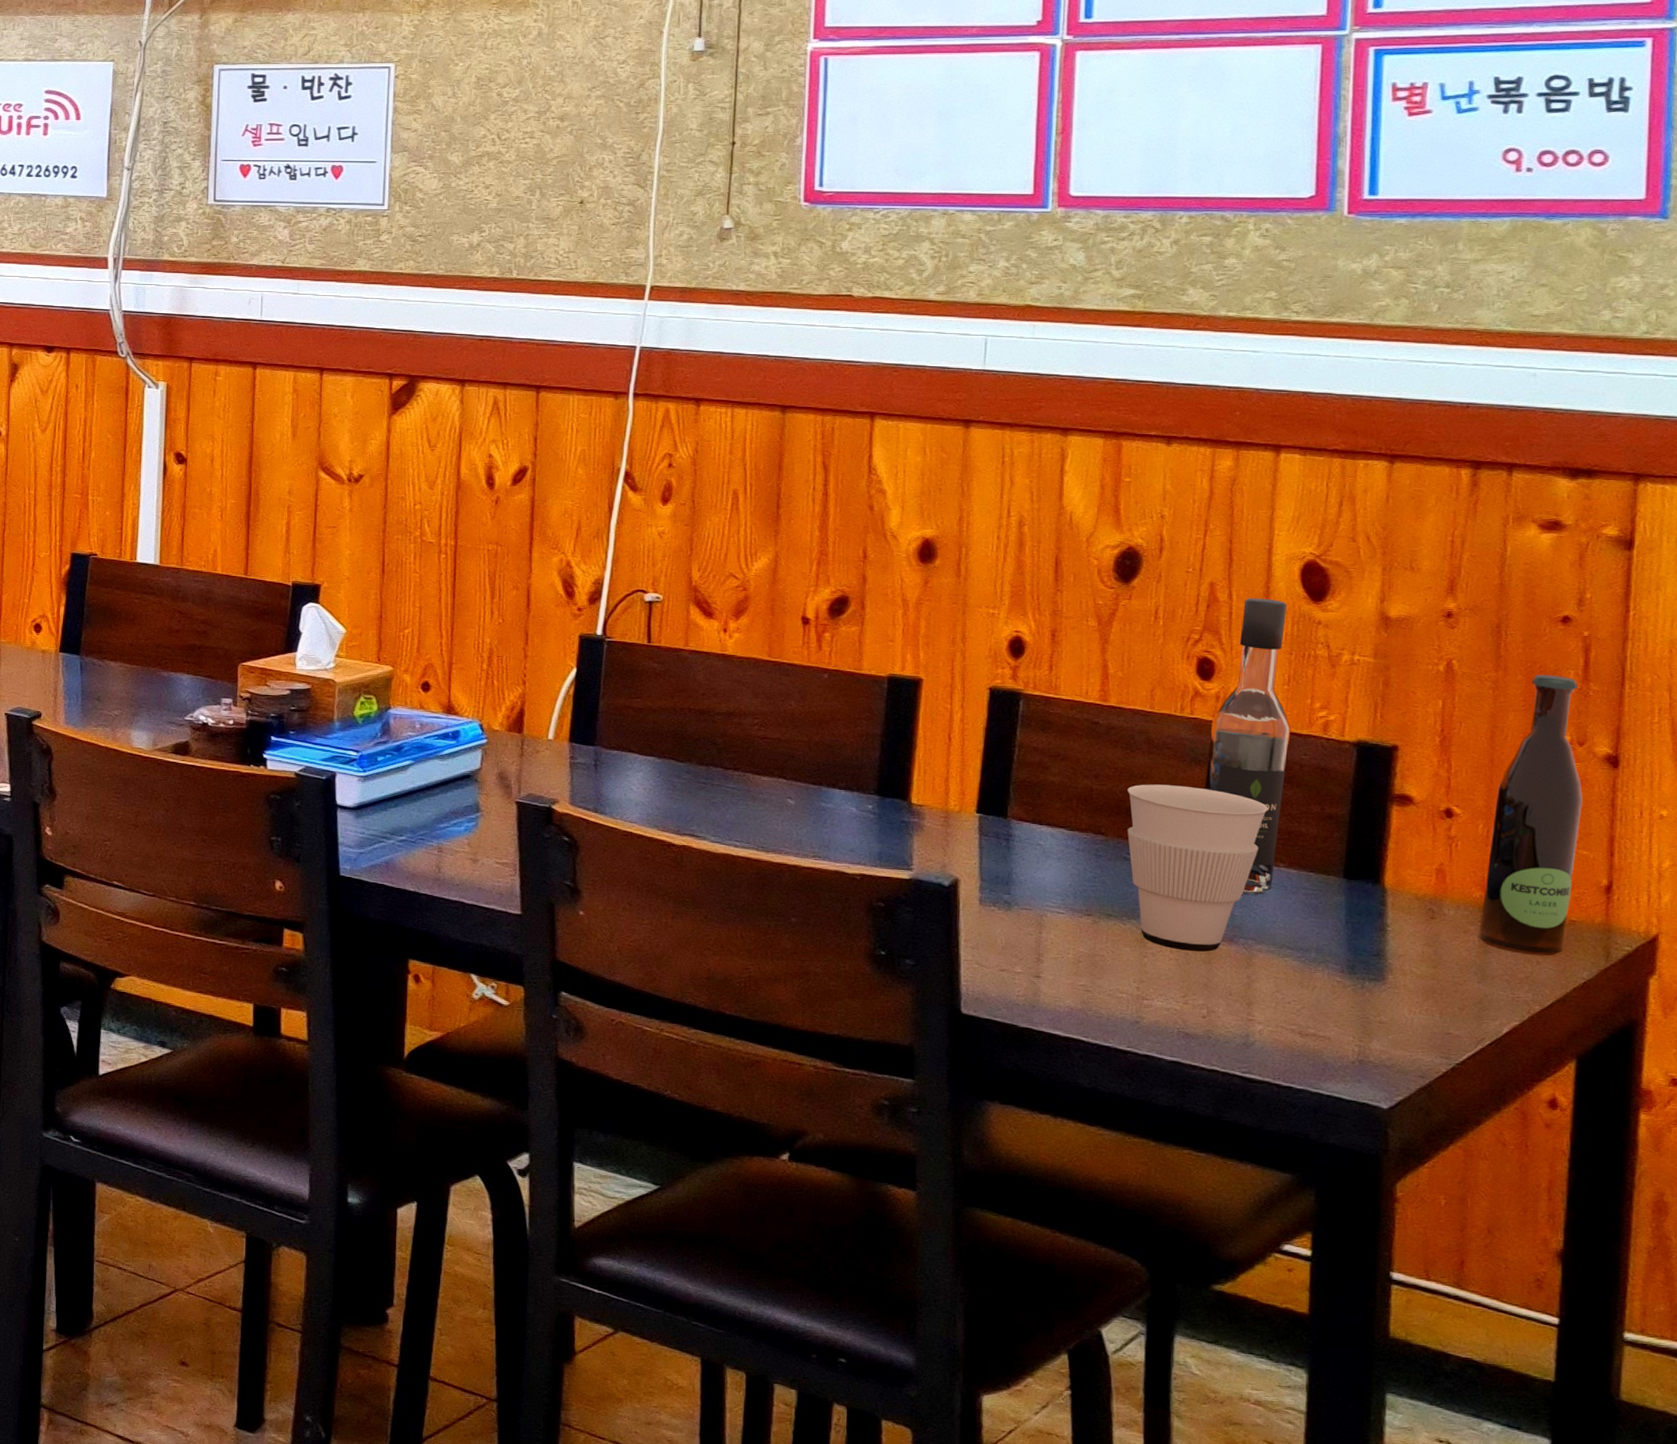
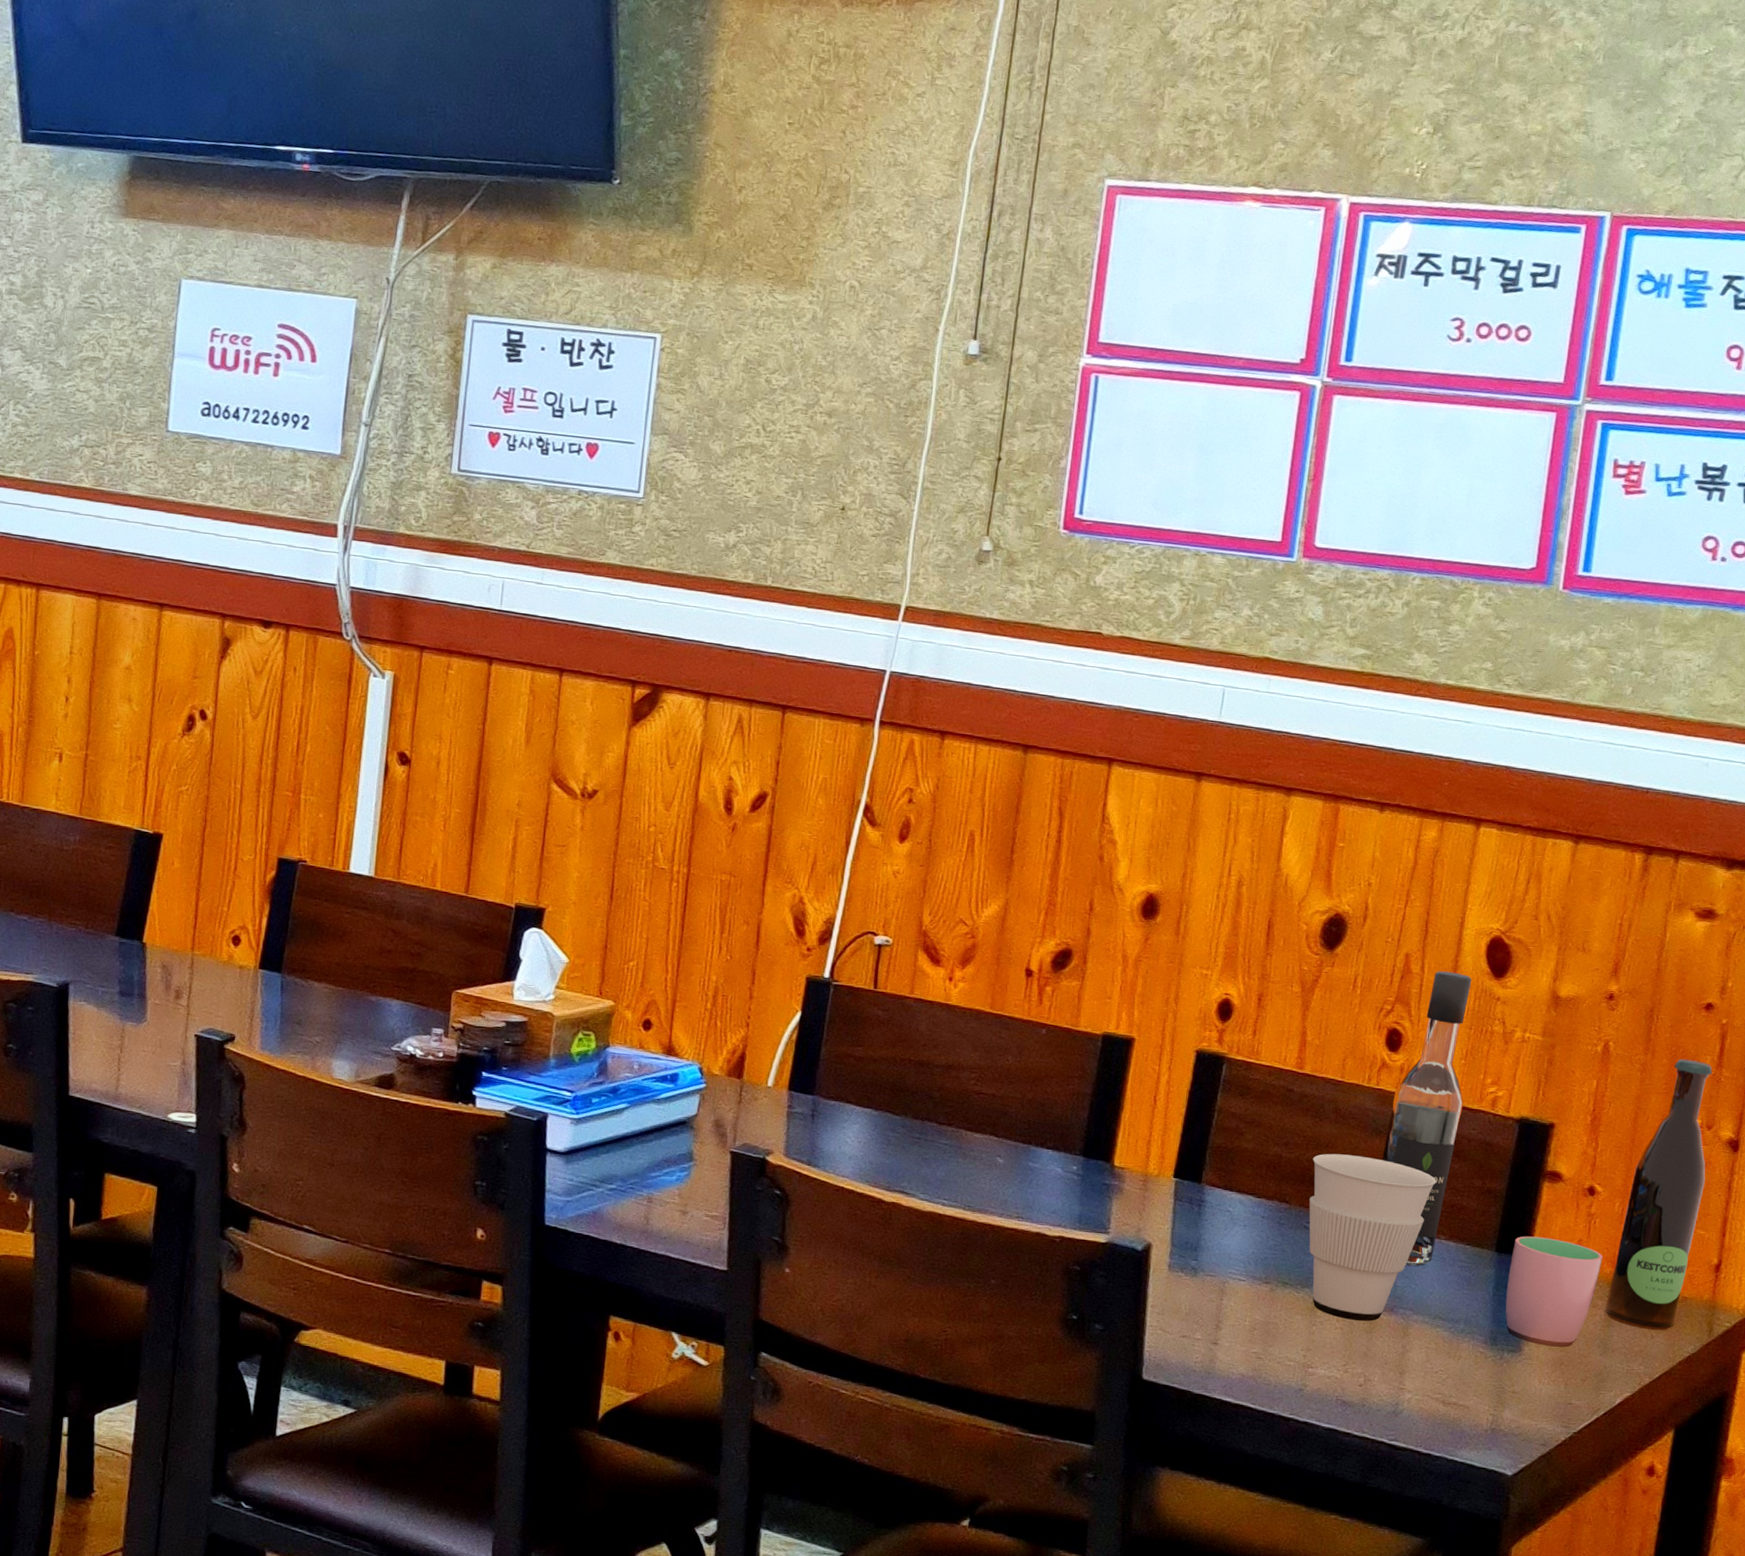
cup: none [1360,861,1470,975] -> present [1505,1236,1603,1348]

